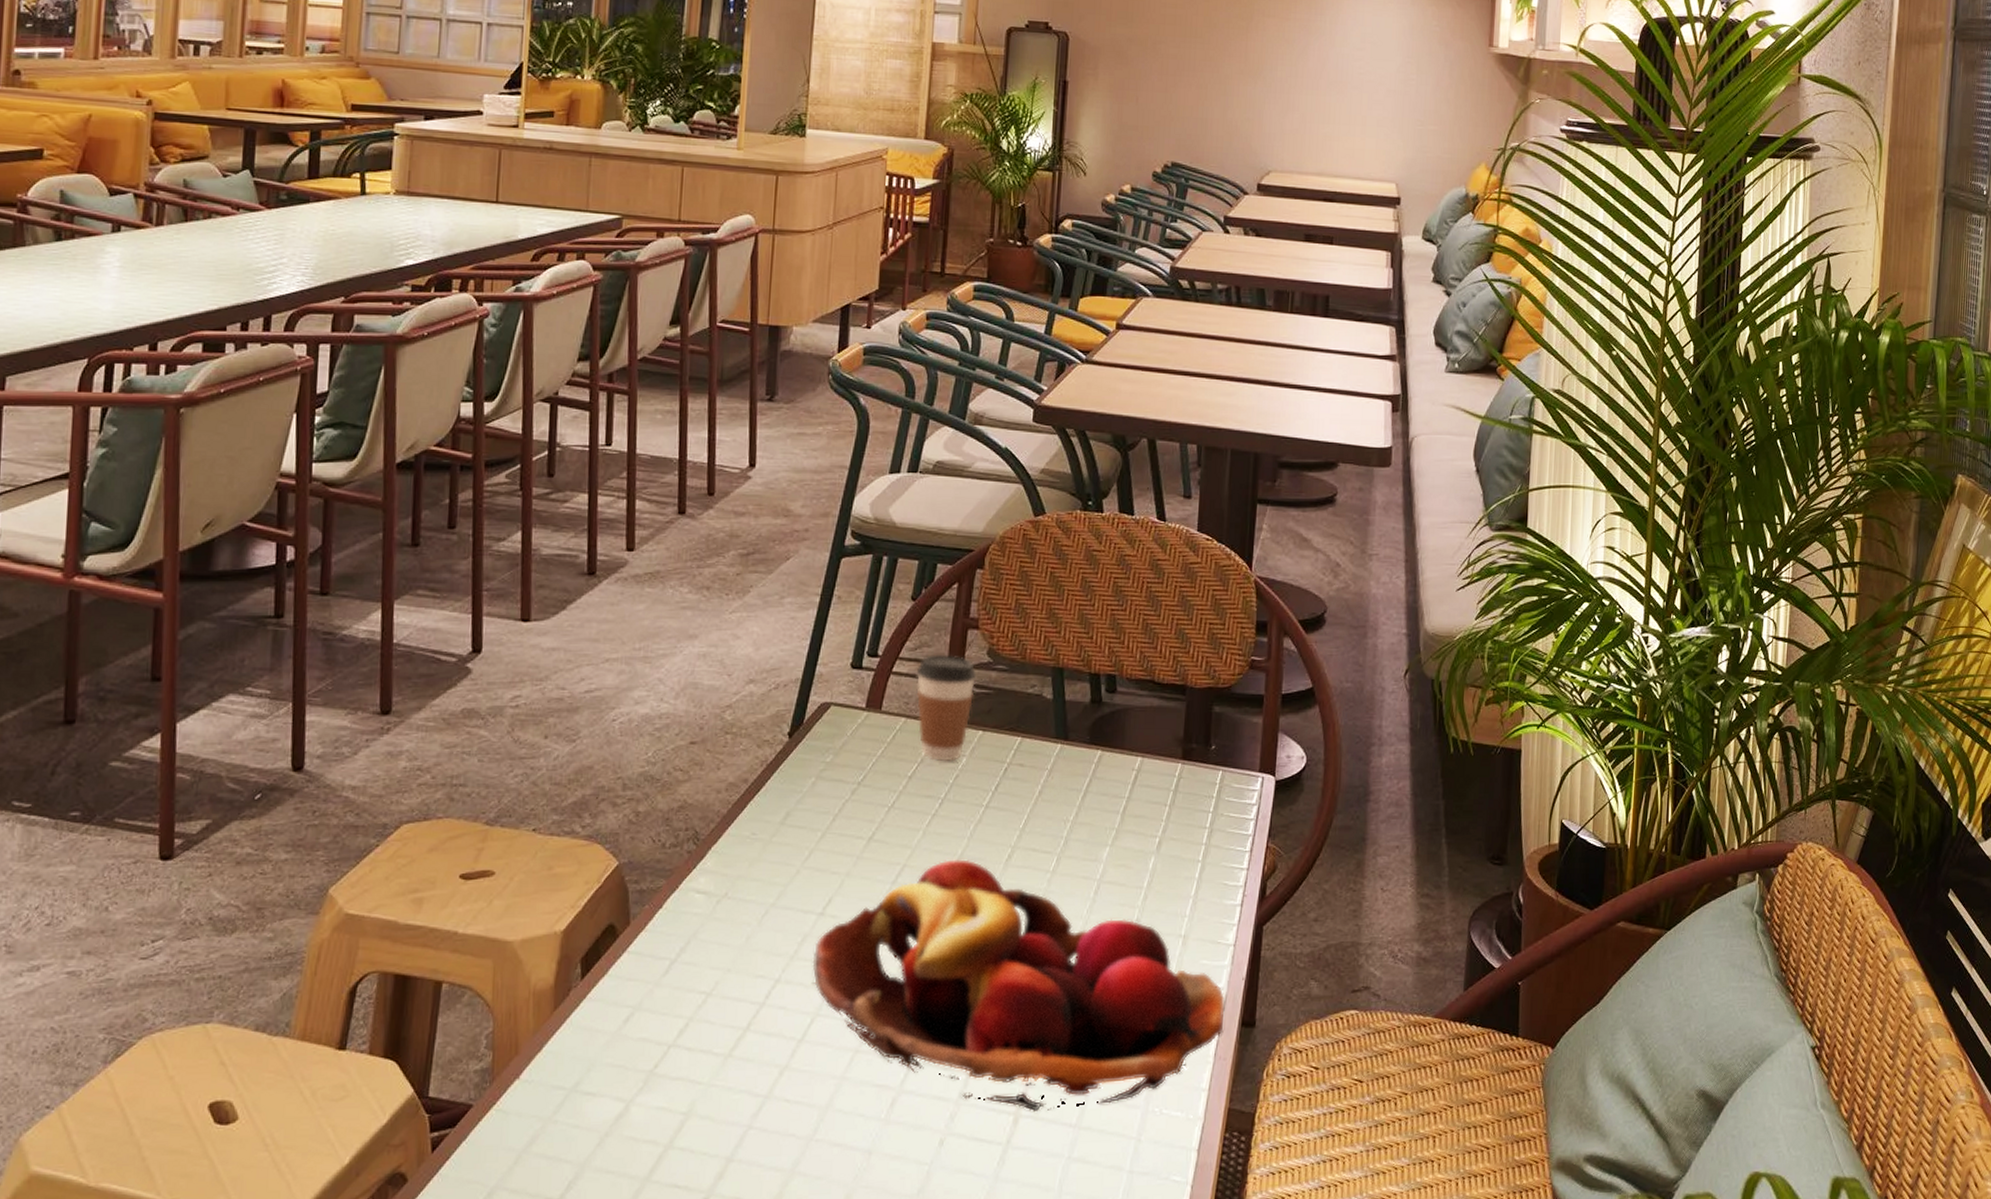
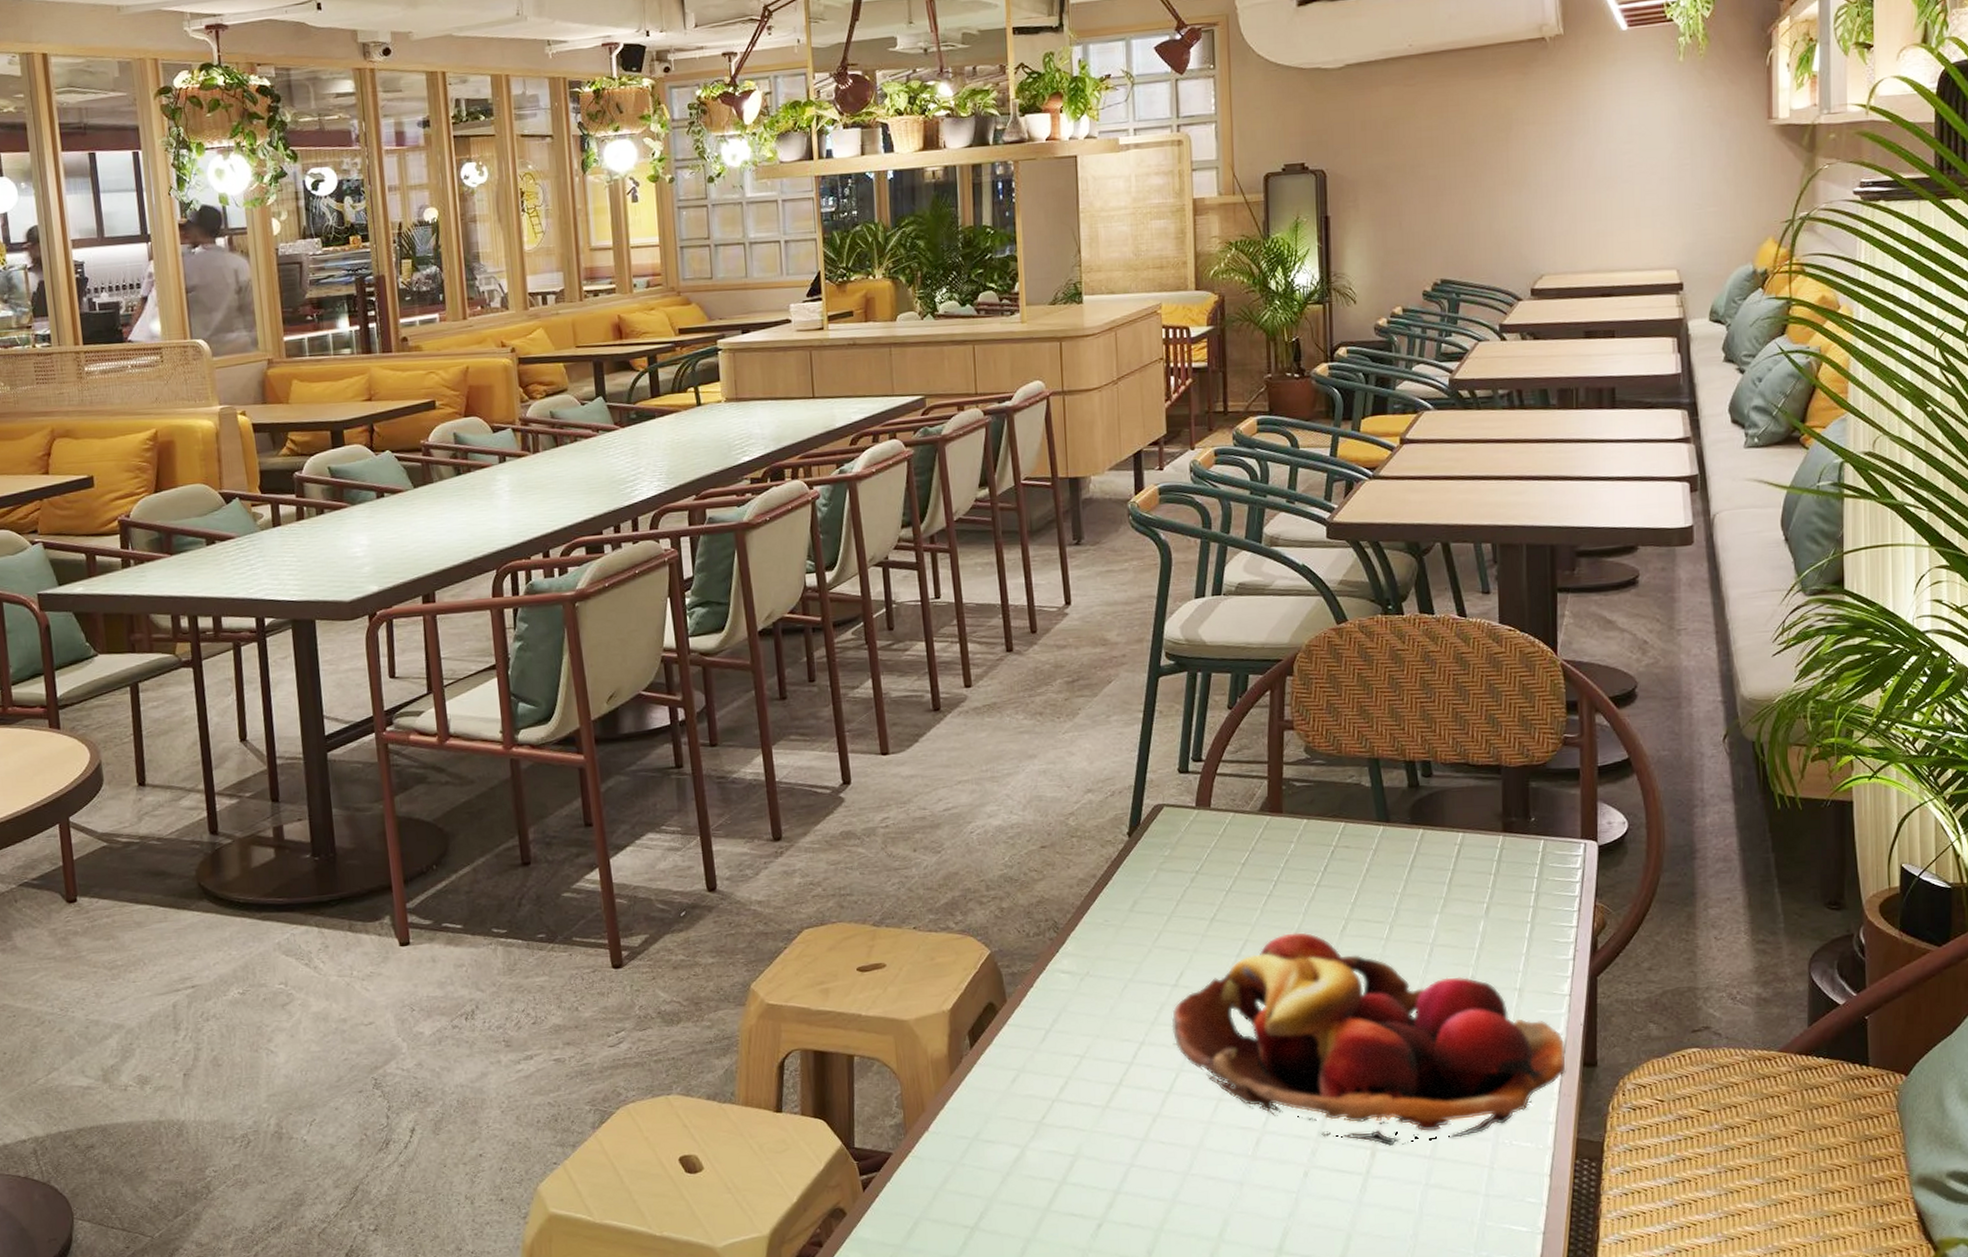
coffee cup: present [916,654,977,762] -> none [1239,754,1297,849]

